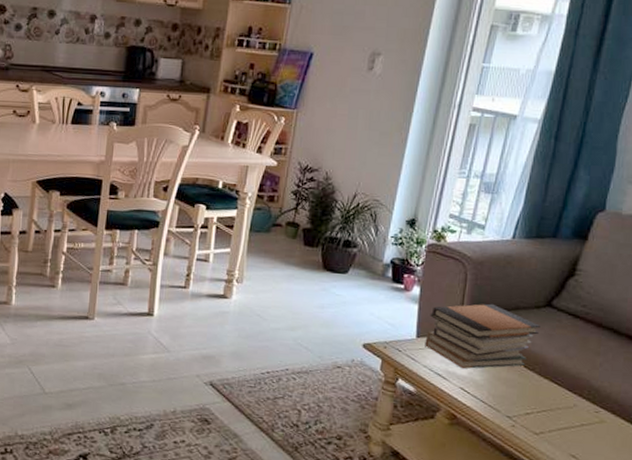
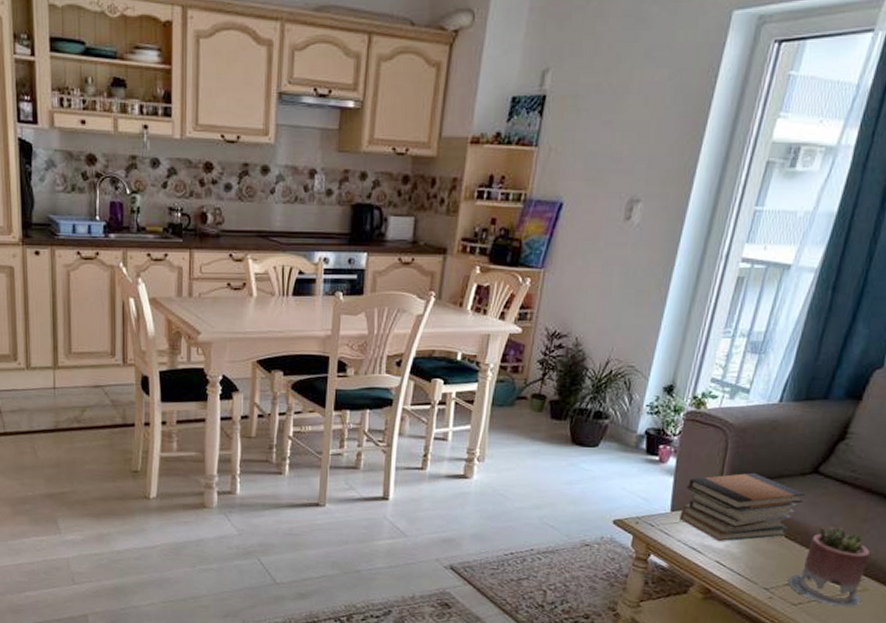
succulent planter: none [528,358,605,438] -> present [787,527,871,607]

